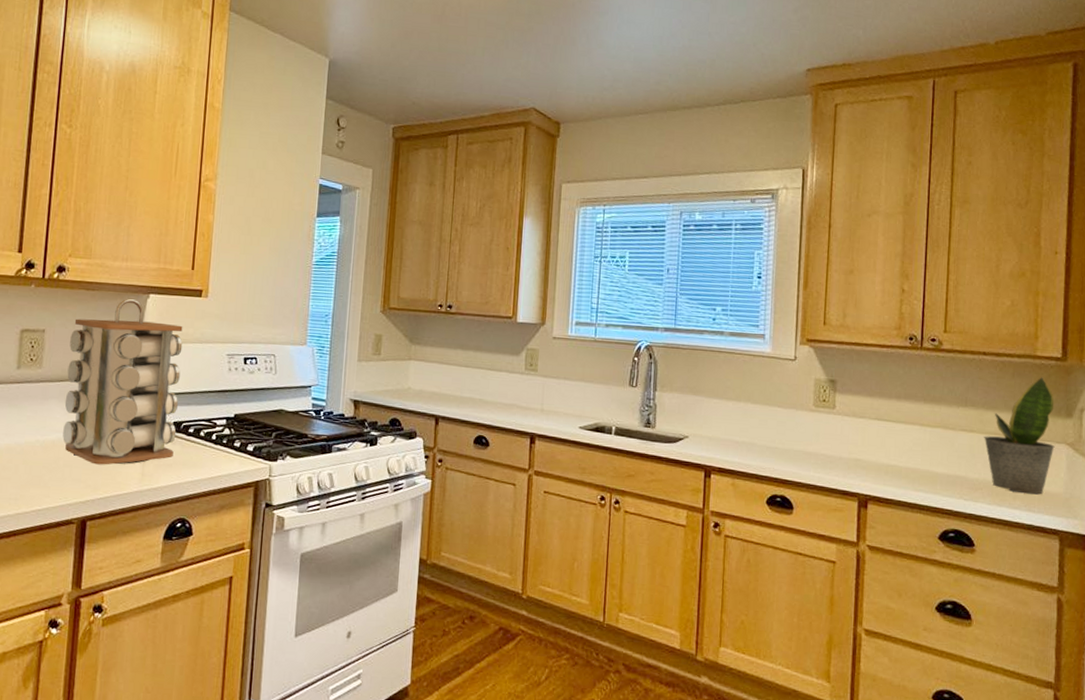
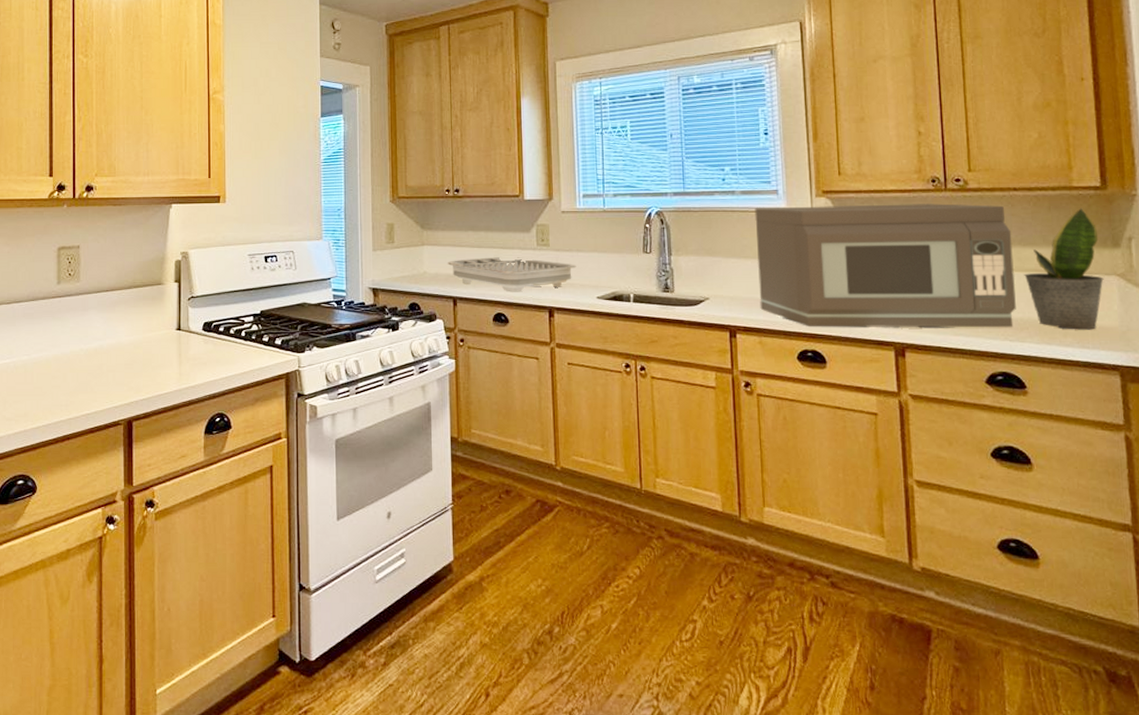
spice rack: present [62,298,183,465] -> none [103,209,208,368]
dish rack: none [432,377,562,416] -> present [447,257,576,292]
microwave: none [736,350,977,487] -> present [754,204,1016,328]

